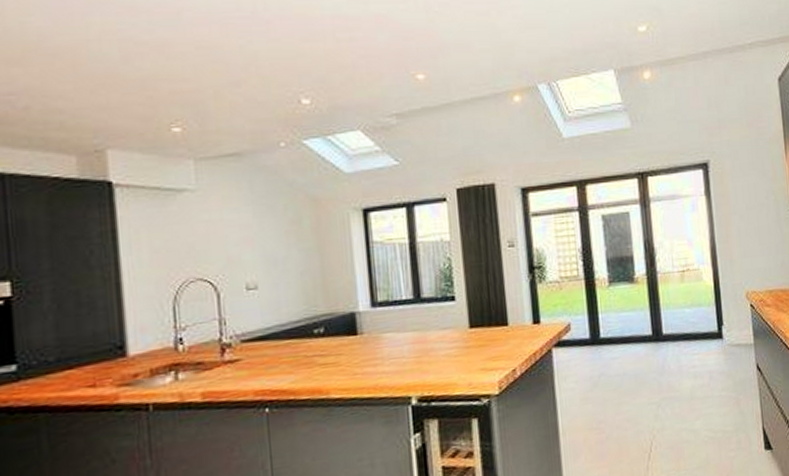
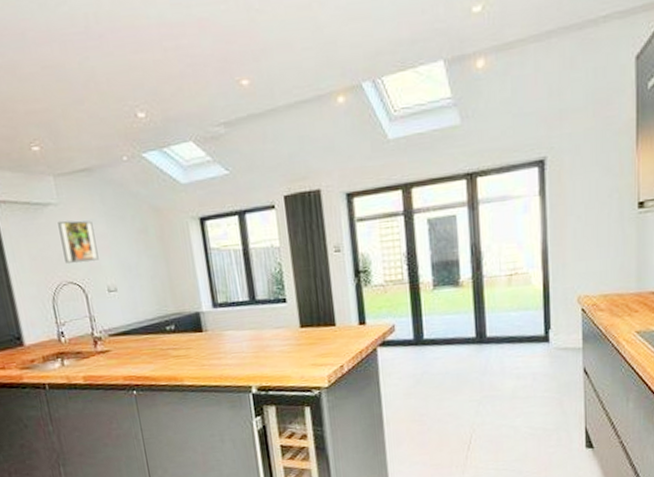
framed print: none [193,209,239,257] -> present [58,220,99,263]

